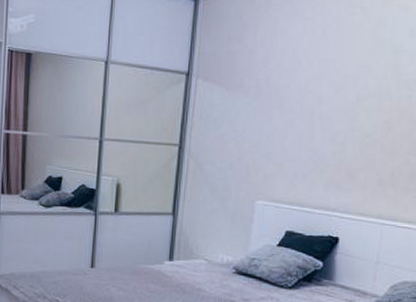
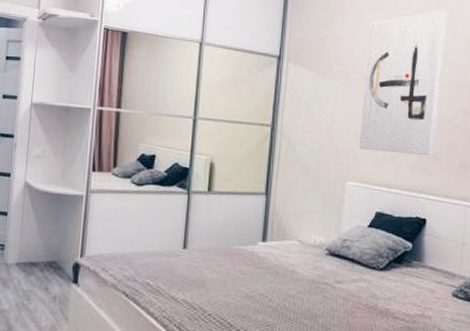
wall art: none [269,16,373,174] -> present [358,10,448,157]

